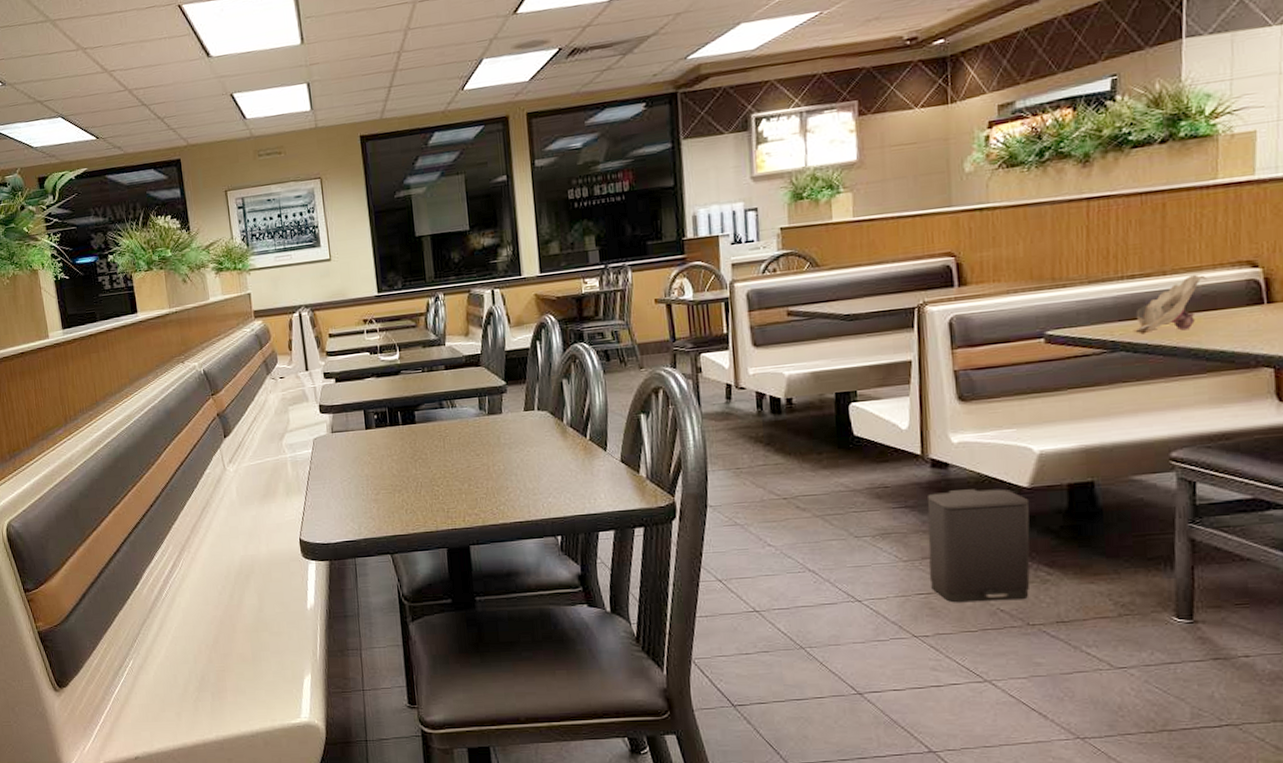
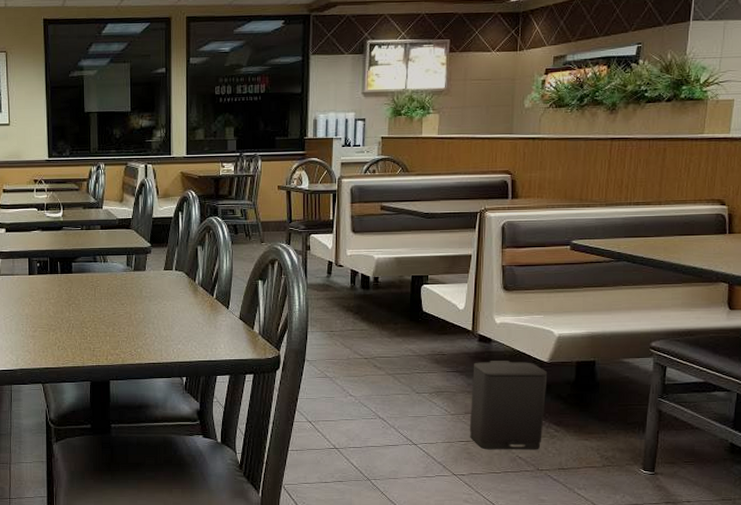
crumpled paper: present [1133,274,1207,335] -> none [634,206,689,249]

